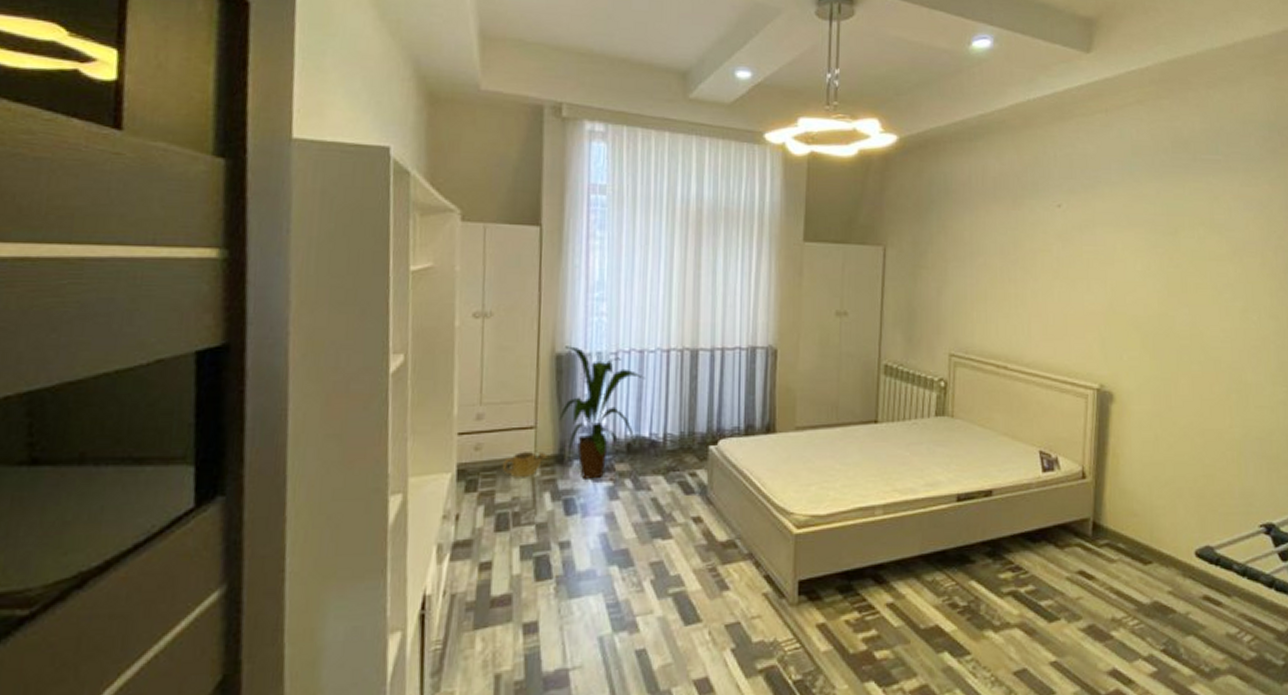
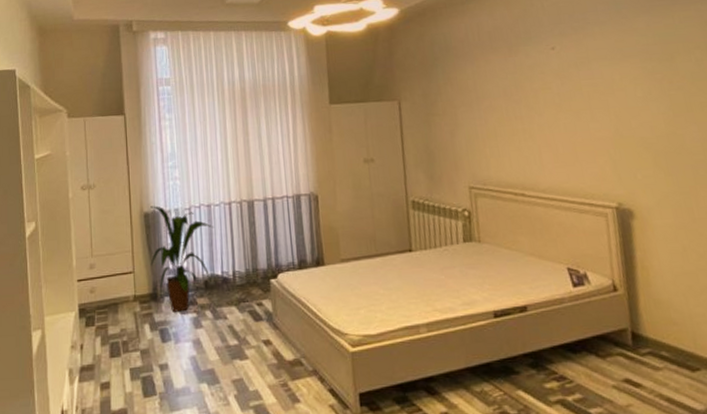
watering can: present [502,452,547,478] -> none [111,291,144,314]

